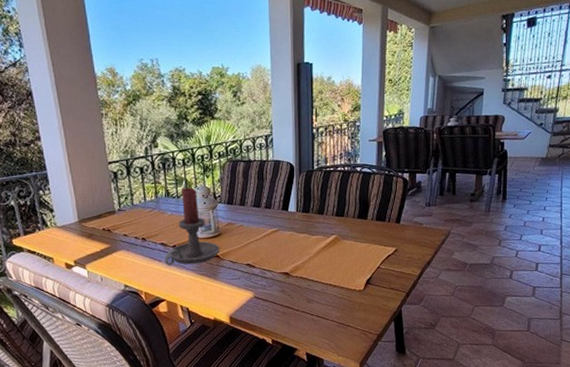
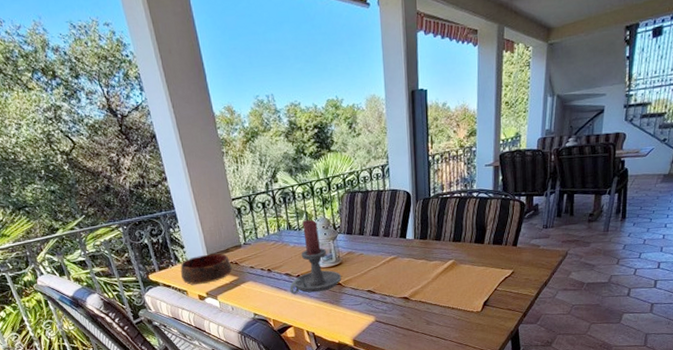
bowl: none [48,219,104,253] -> present [180,253,232,286]

